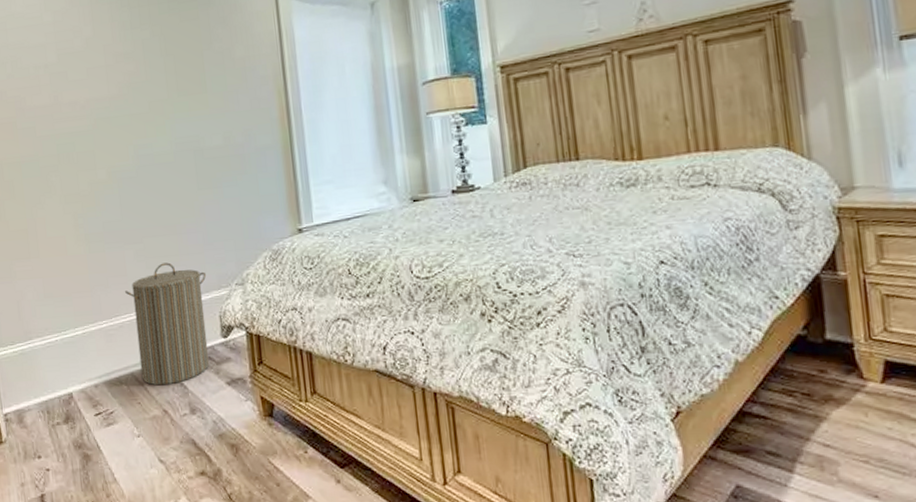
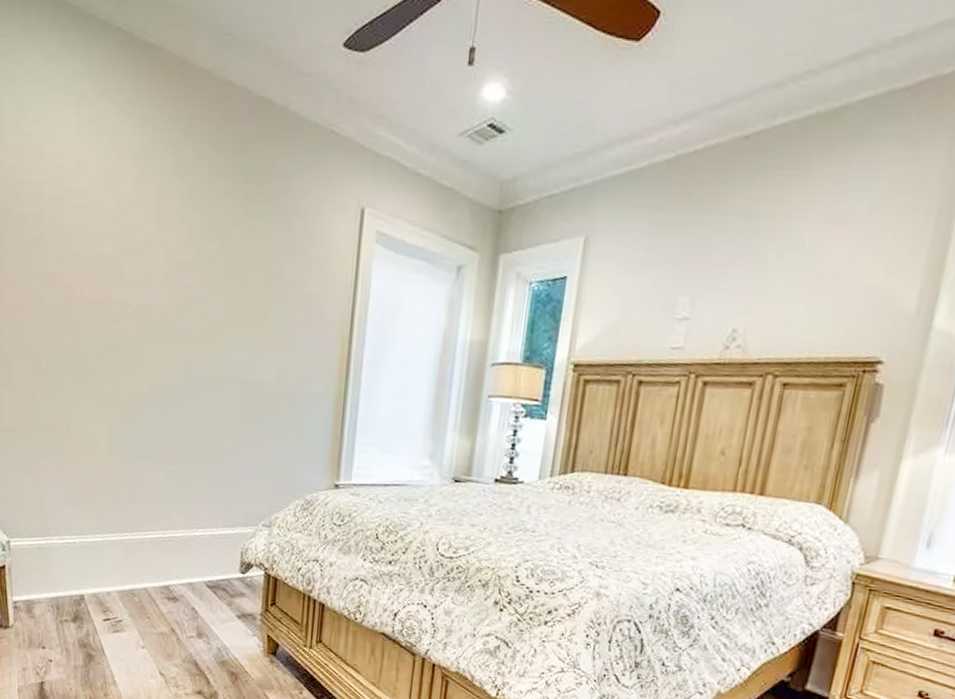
laundry hamper: present [125,262,210,386] -> none [151,489,235,607]

